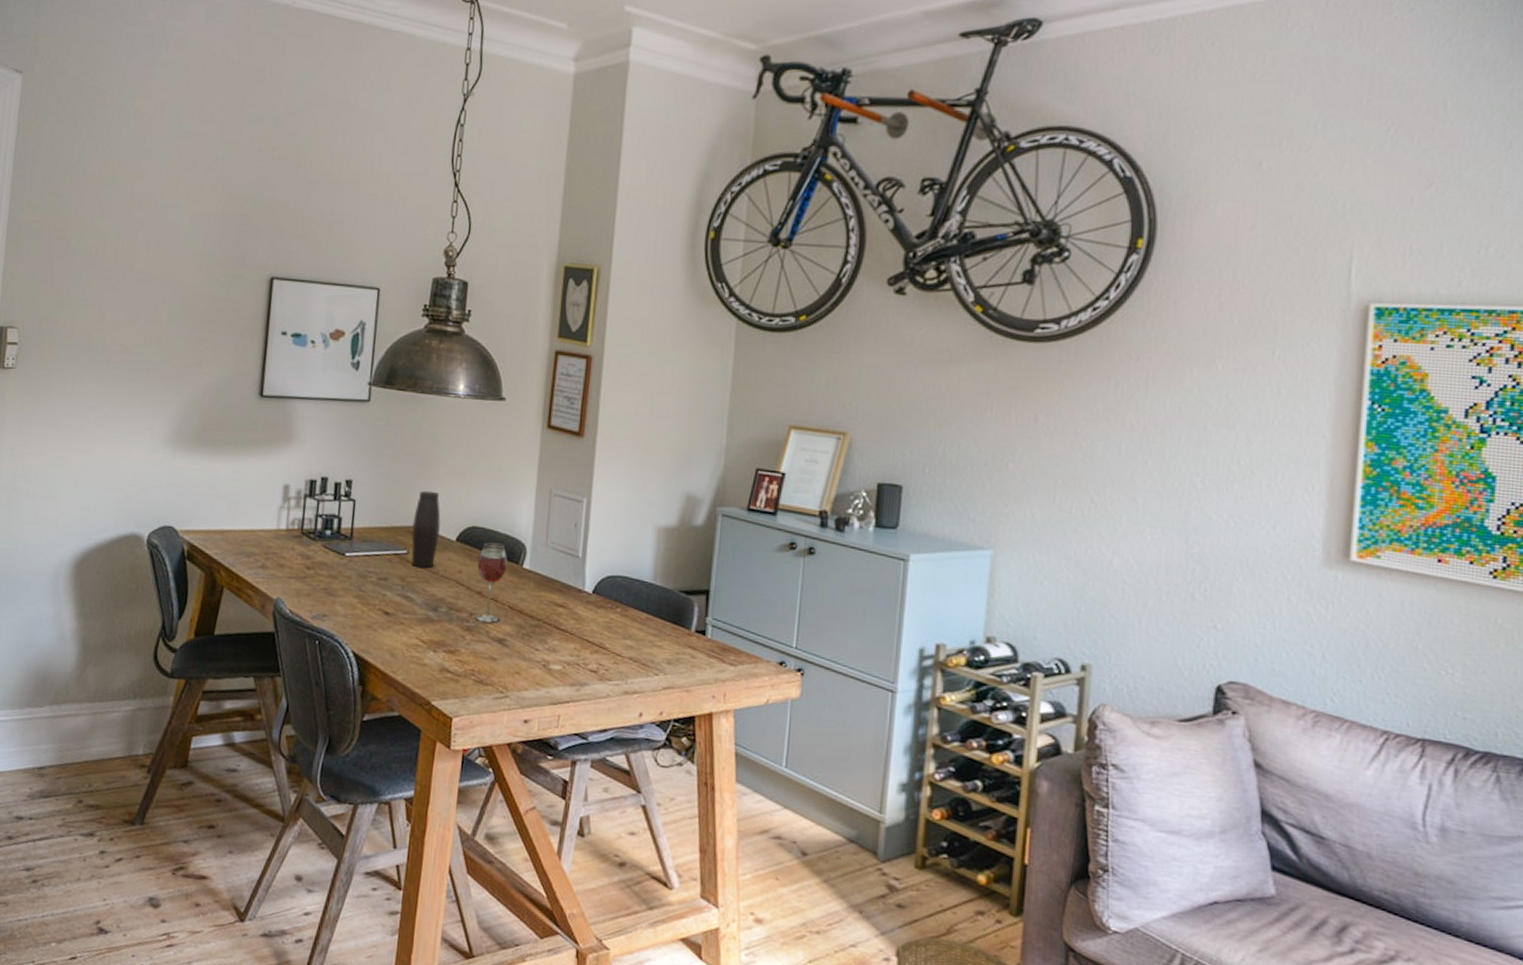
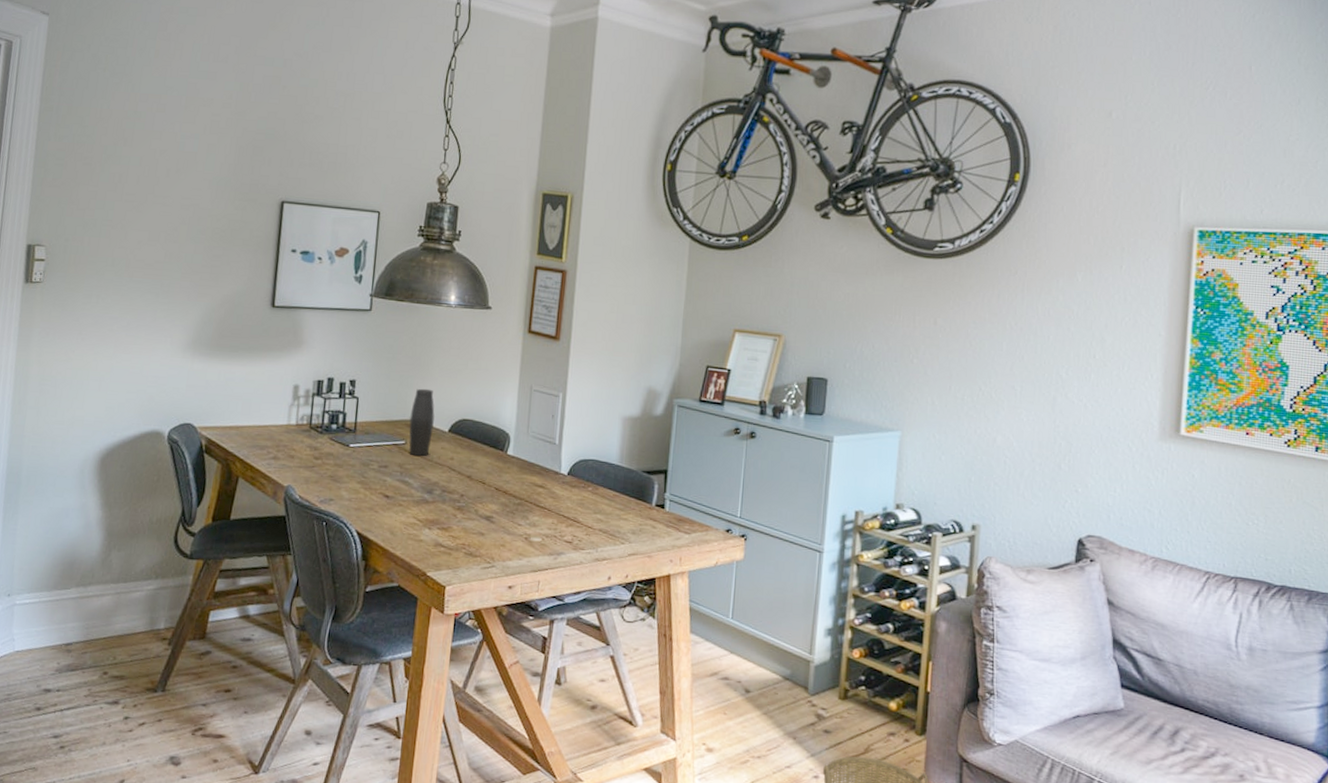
wineglass: present [475,542,508,623] -> none [465,433,494,503]

